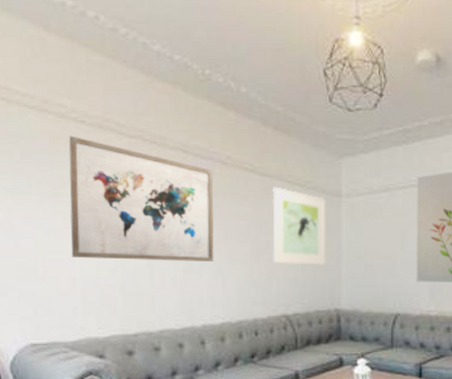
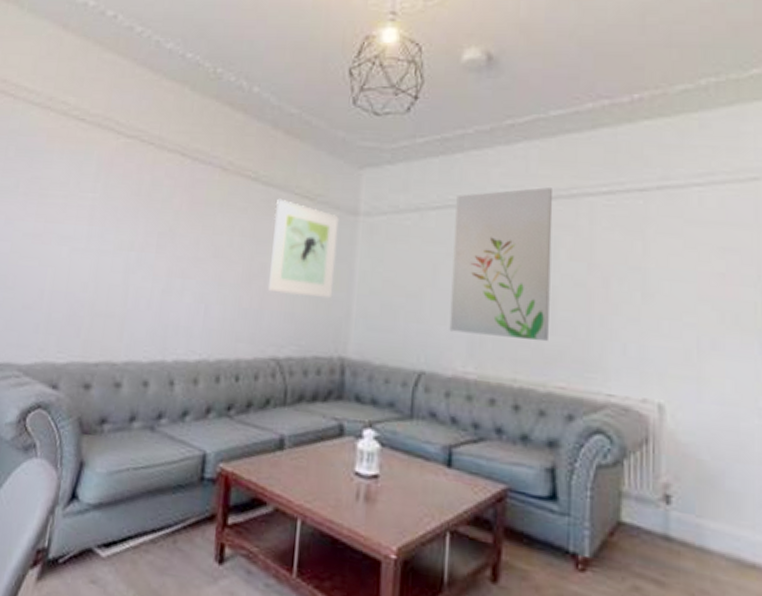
wall art: present [68,135,214,261] -> none [44,133,211,283]

